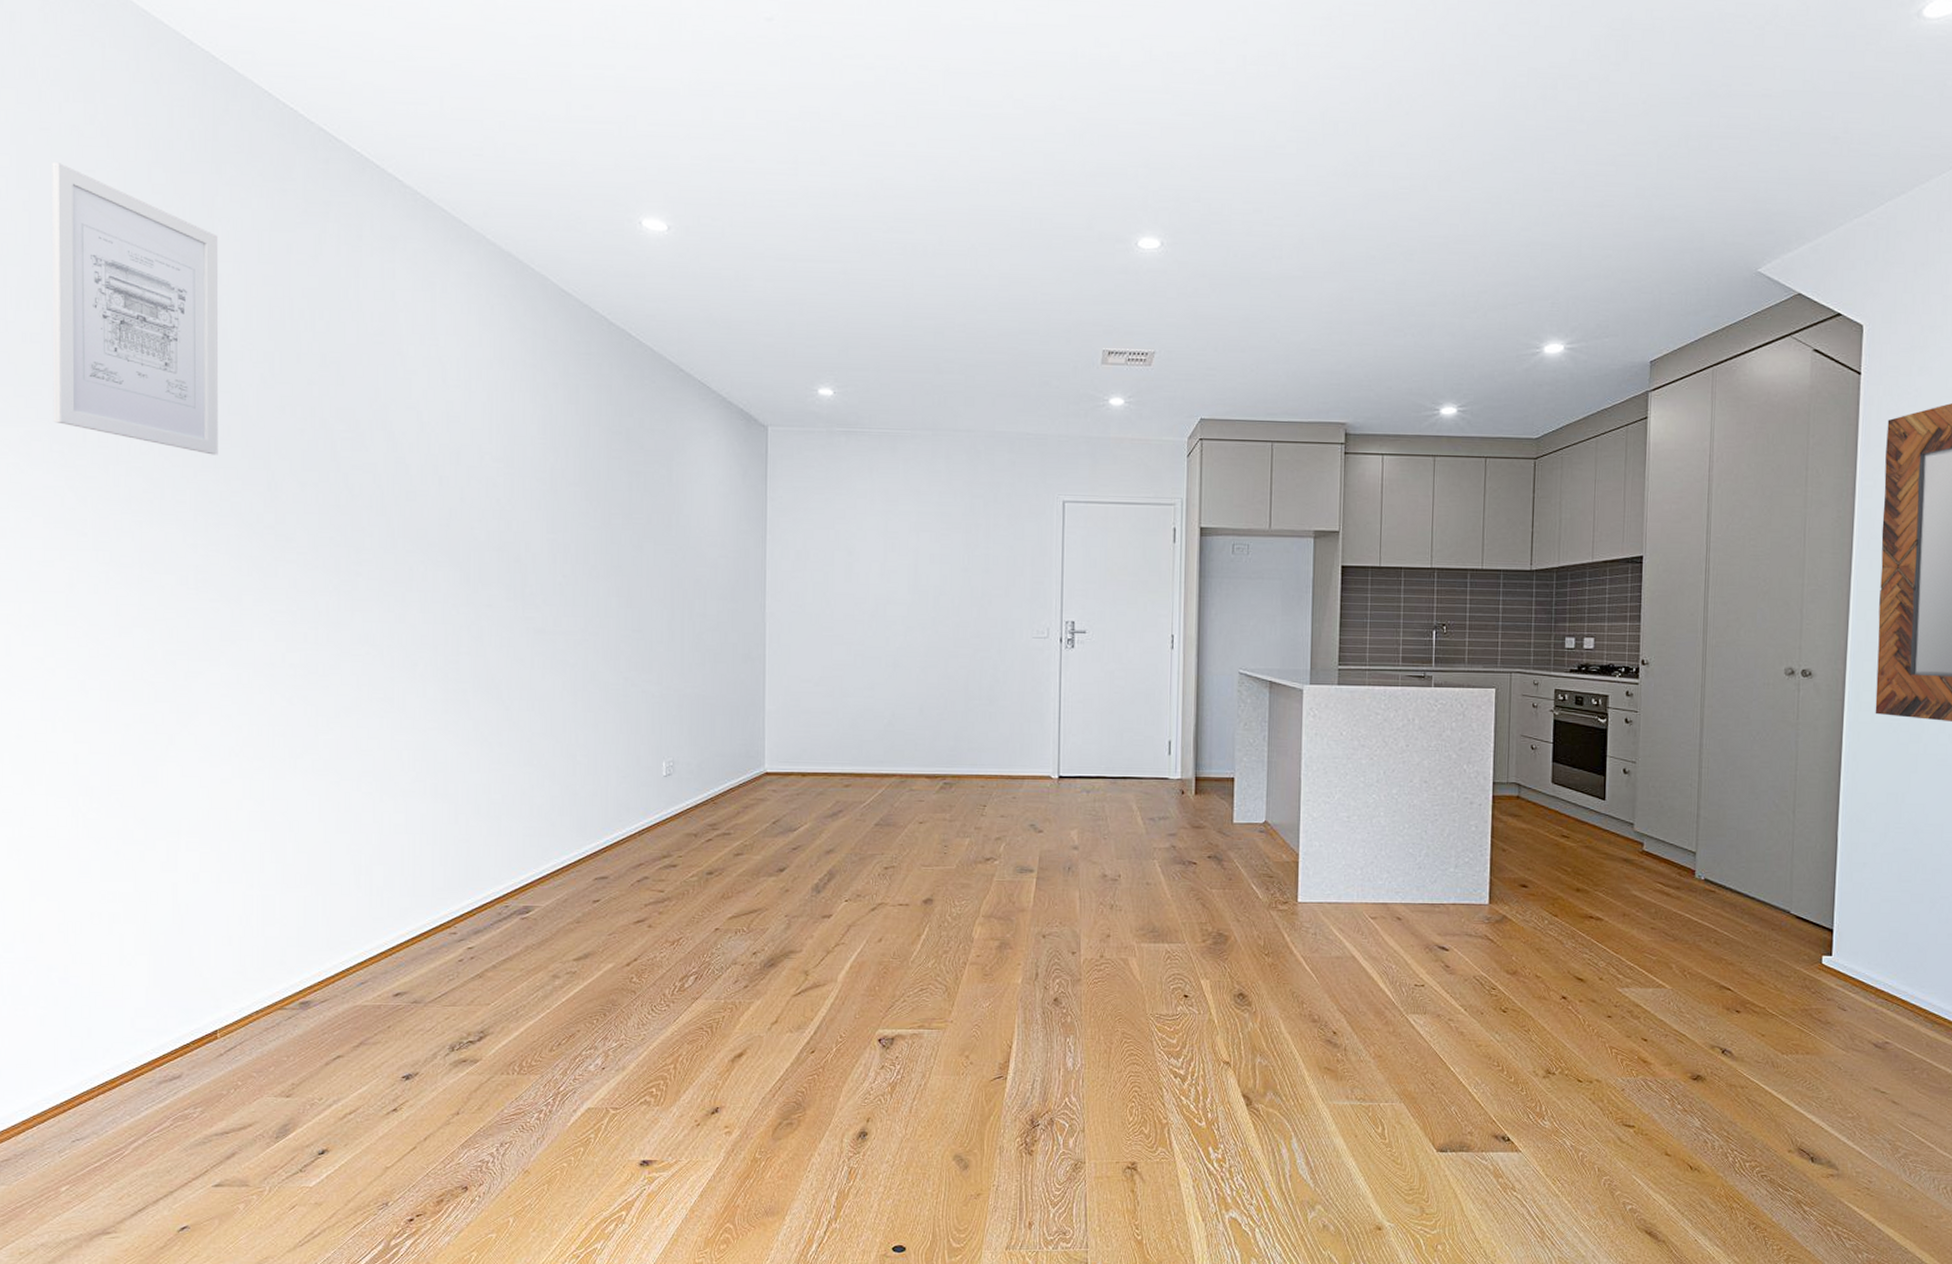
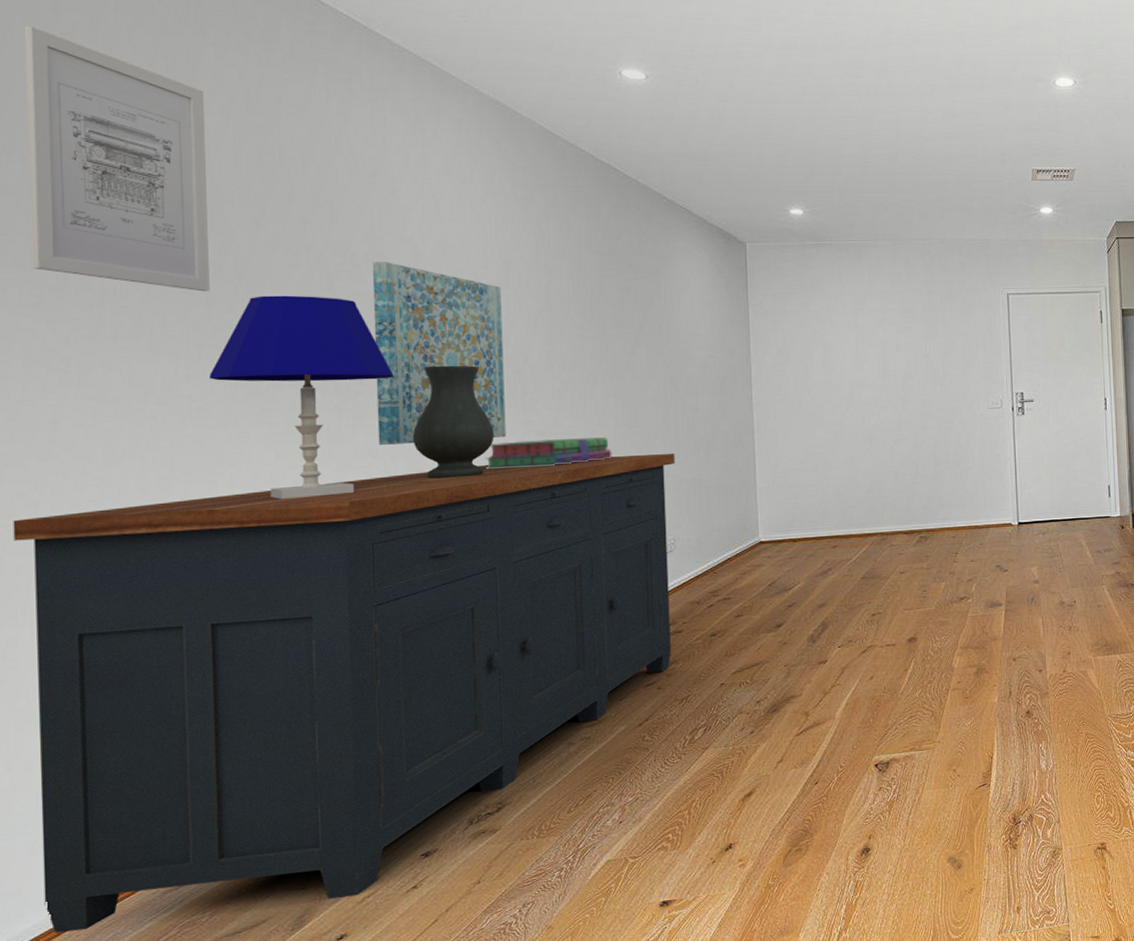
sideboard: none [32,661,679,1111] -> present [13,454,675,933]
table lamp: none [214,462,393,684] -> present [208,295,394,500]
wall art: none [376,430,505,633] -> present [372,262,506,445]
vase: none [409,549,492,674] -> present [412,365,494,479]
stack of books: none [481,638,612,669] -> present [485,437,612,469]

